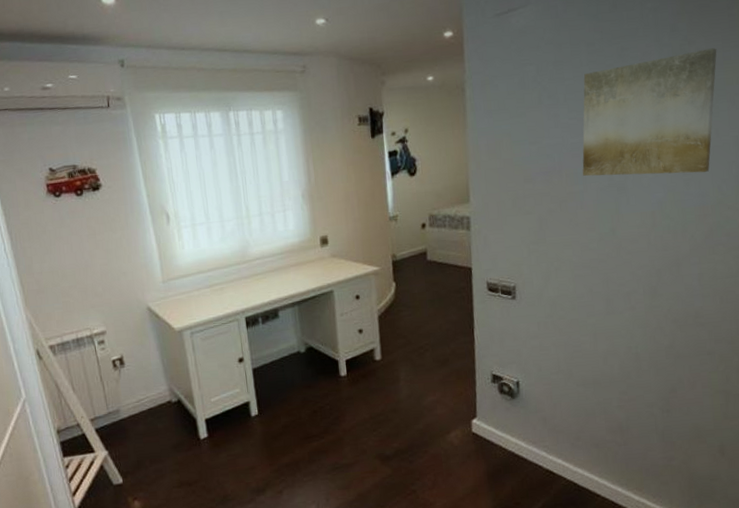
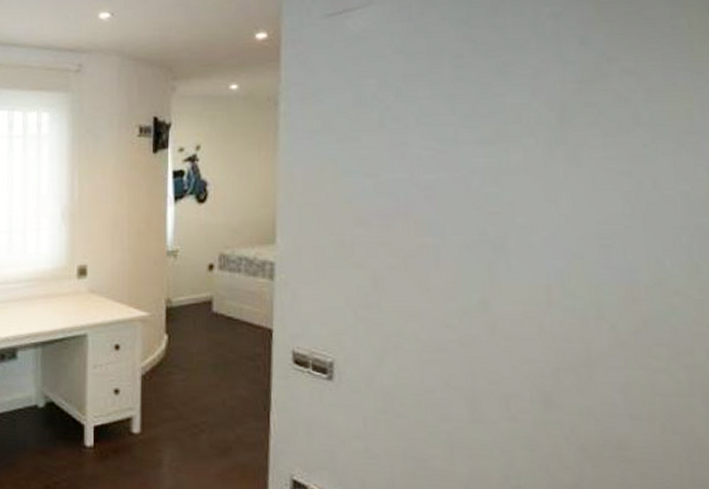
wall art: present [582,48,717,177] -> none [440,69,654,237]

